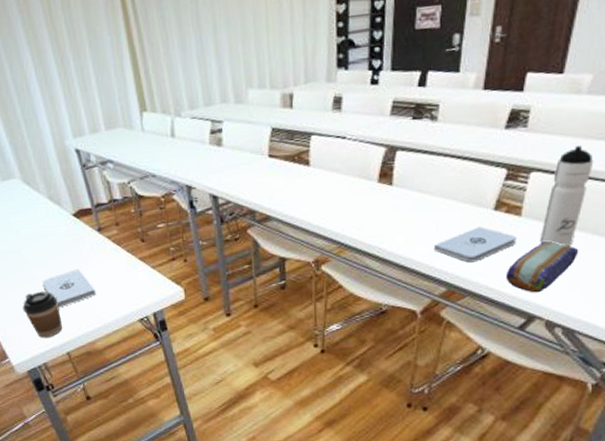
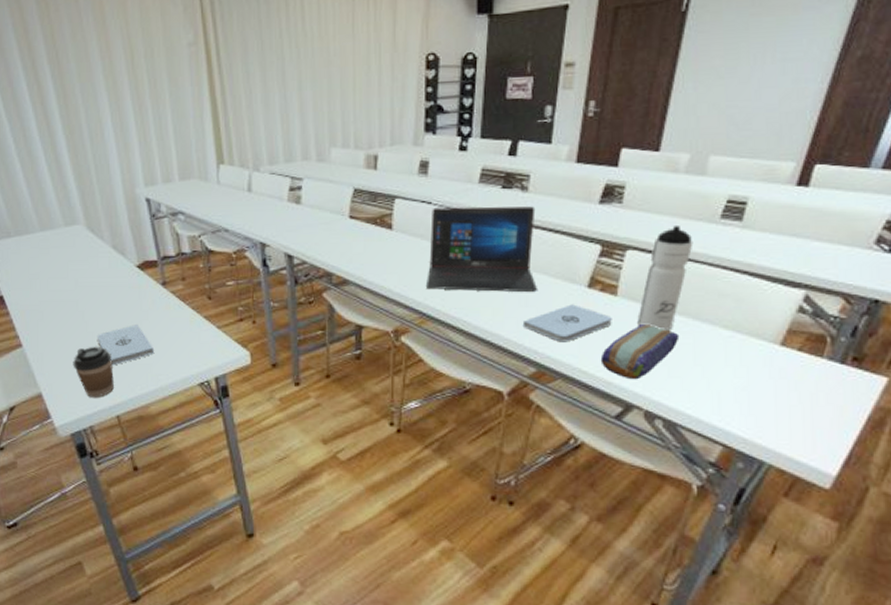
laptop: none [342,135,448,221] -> present [425,206,538,293]

